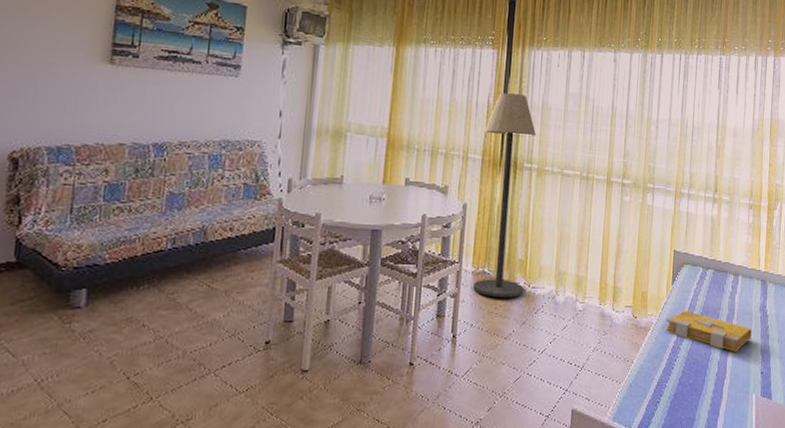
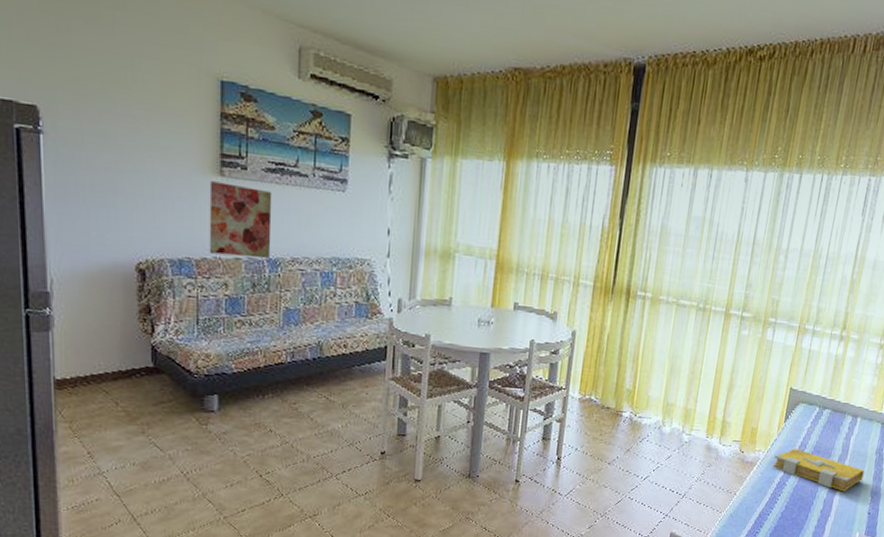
wall art: none [91,69,163,144] -> present [209,181,272,259]
floor lamp: present [473,93,536,298] -> none [579,214,652,426]

